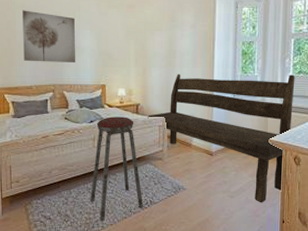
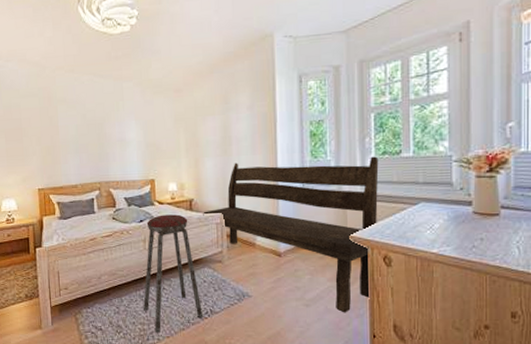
wall art: present [22,10,76,62] -> none [64,104,122,159]

